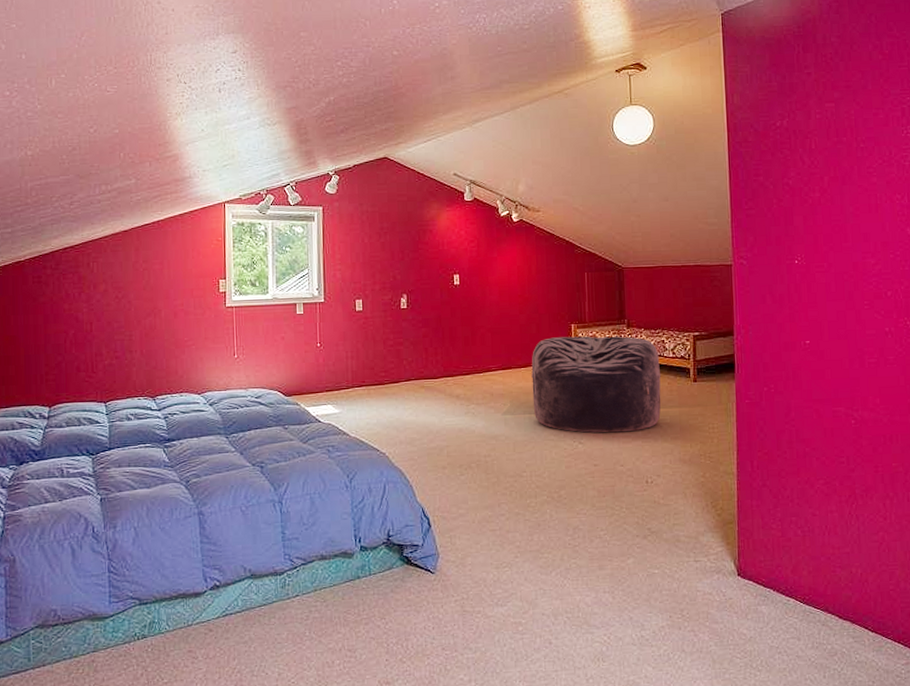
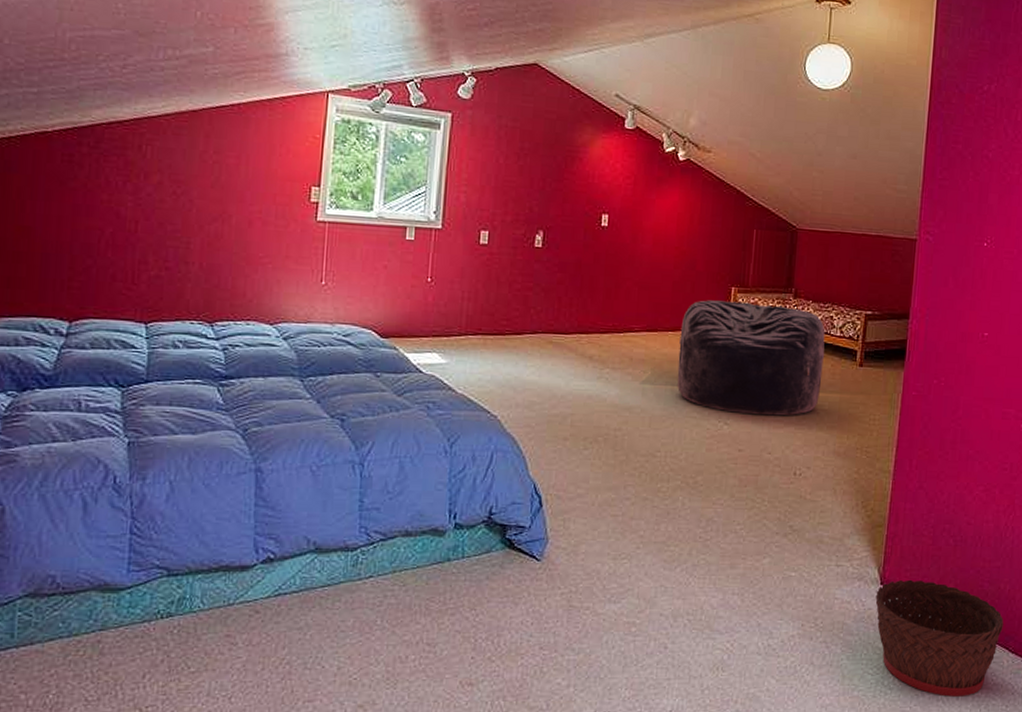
basket: none [734,569,860,676] -> present [875,579,1004,697]

